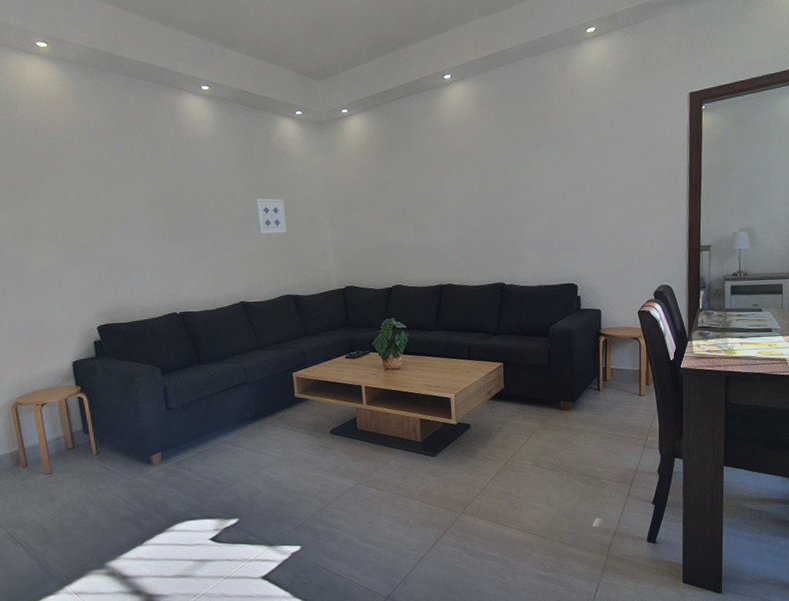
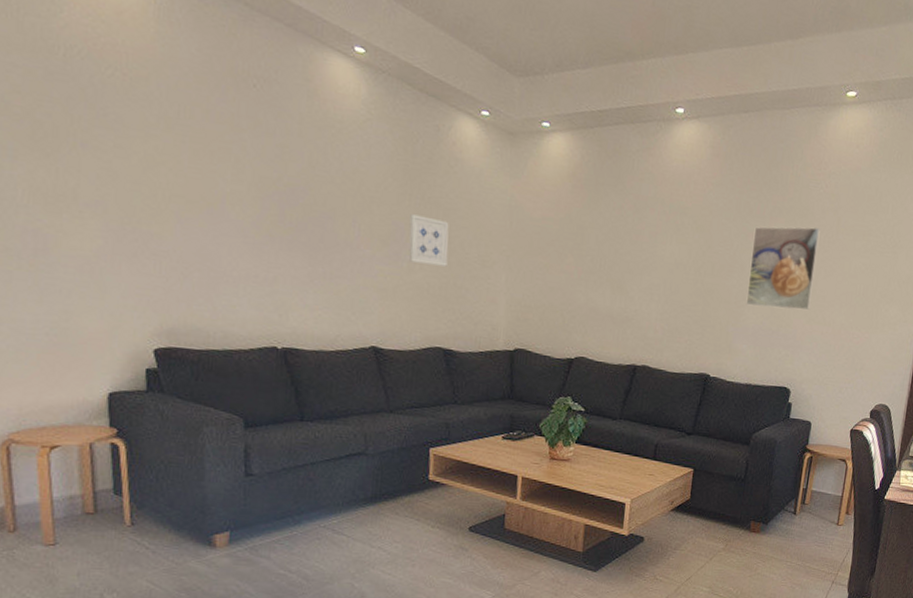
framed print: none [524,146,583,221] -> present [745,226,821,310]

